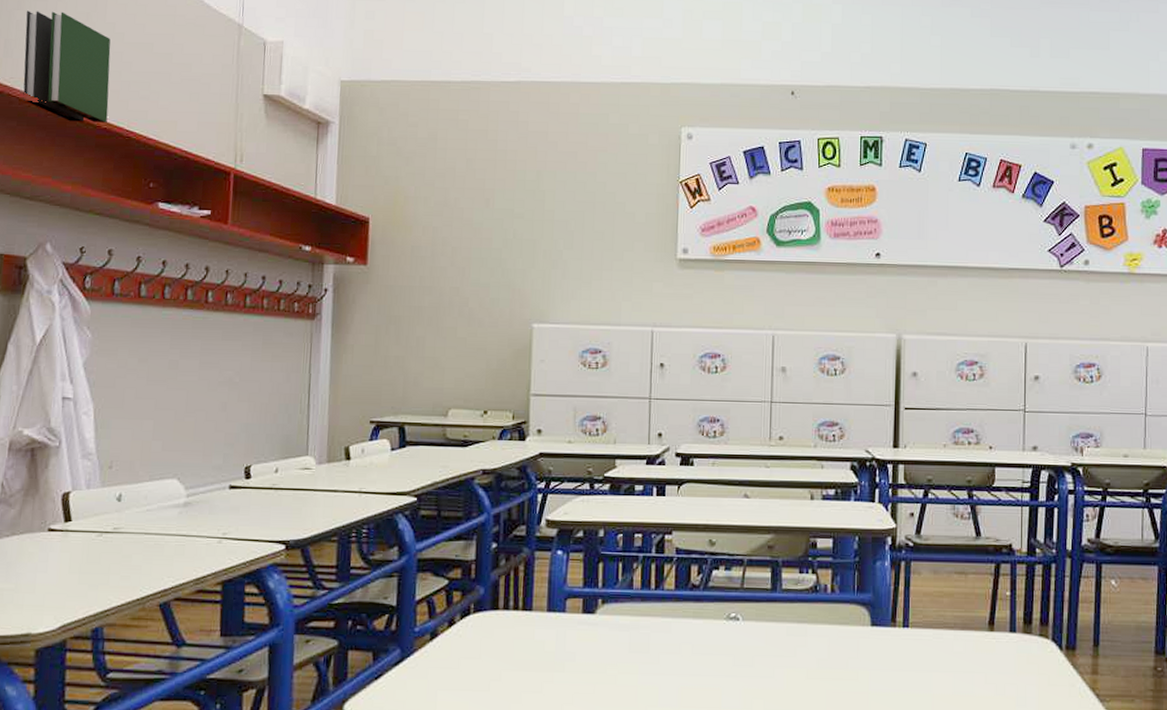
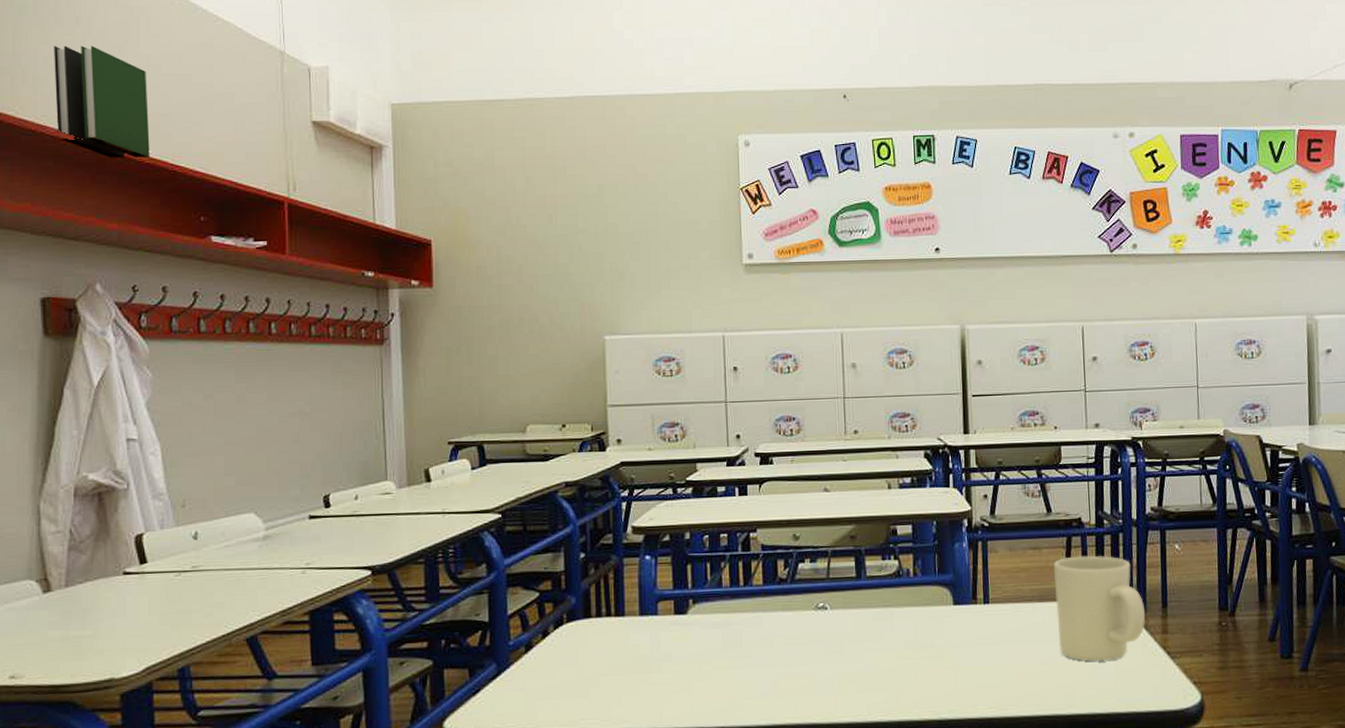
mug: none [979,584,1075,699] -> present [1053,555,1146,662]

